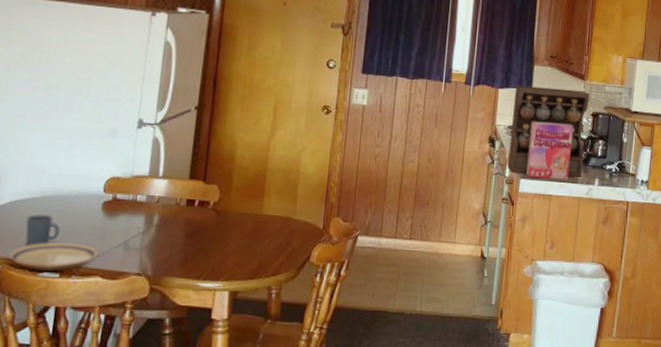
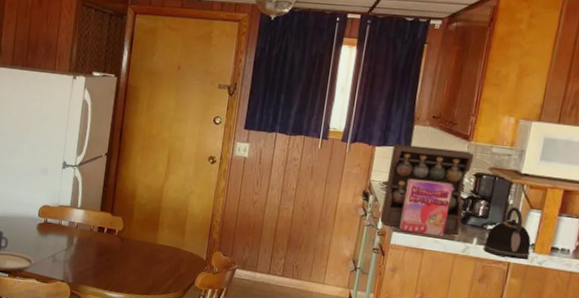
kettle: none [605,145,645,198] -> present [483,207,531,260]

